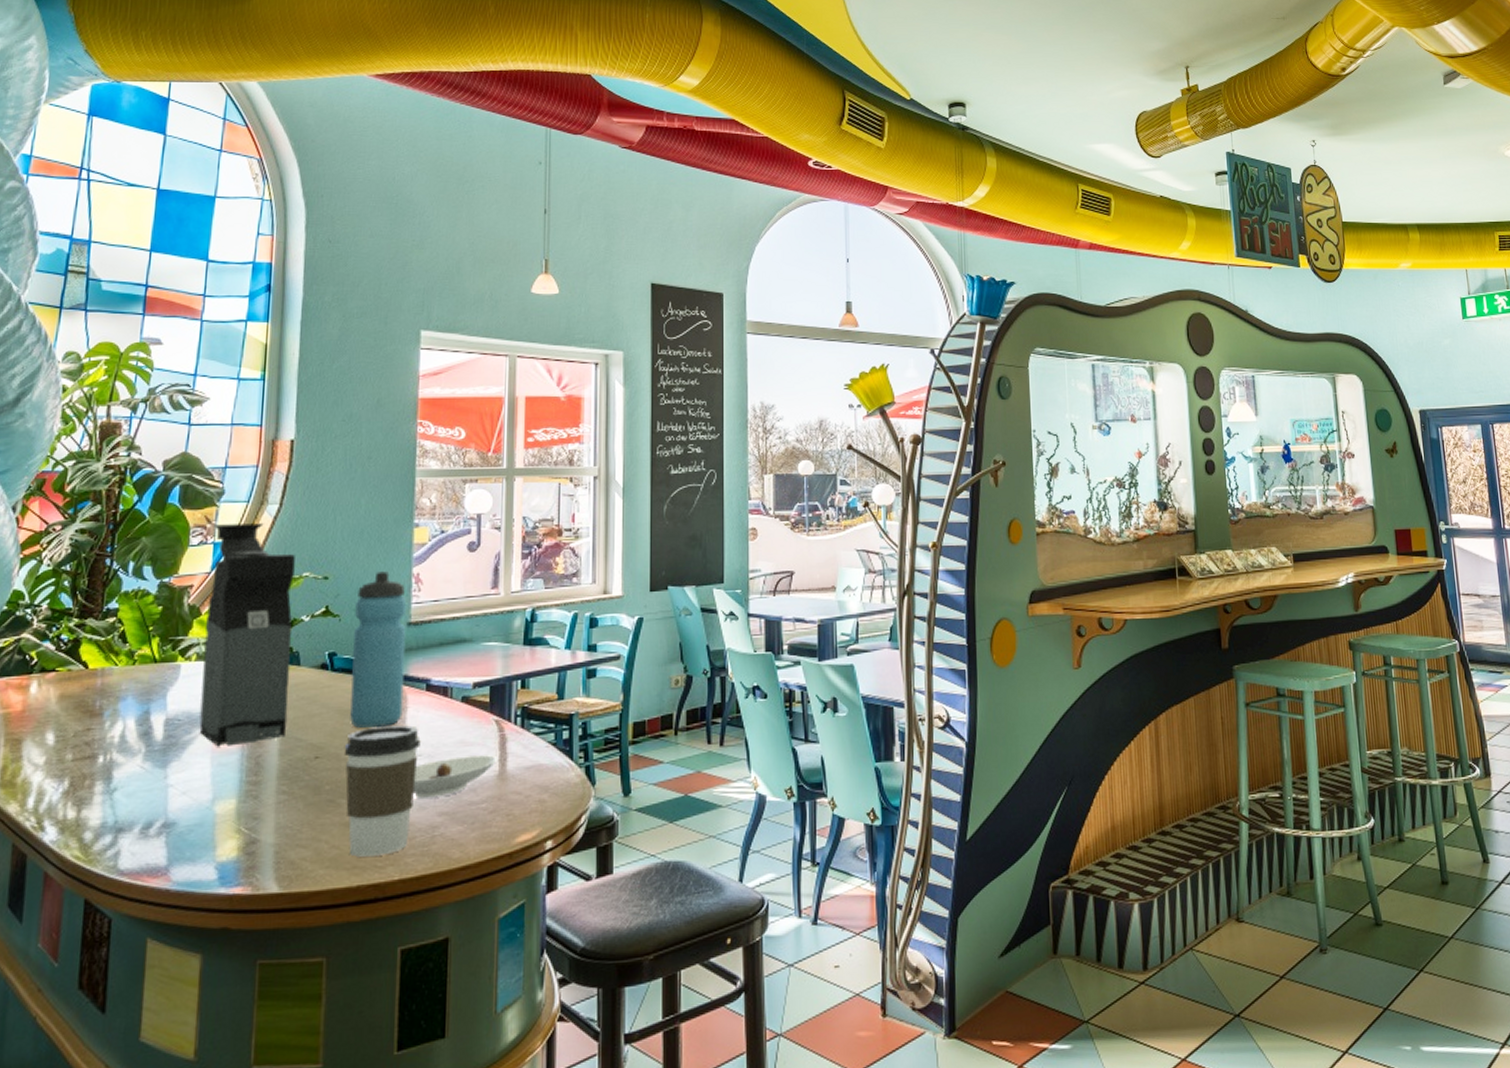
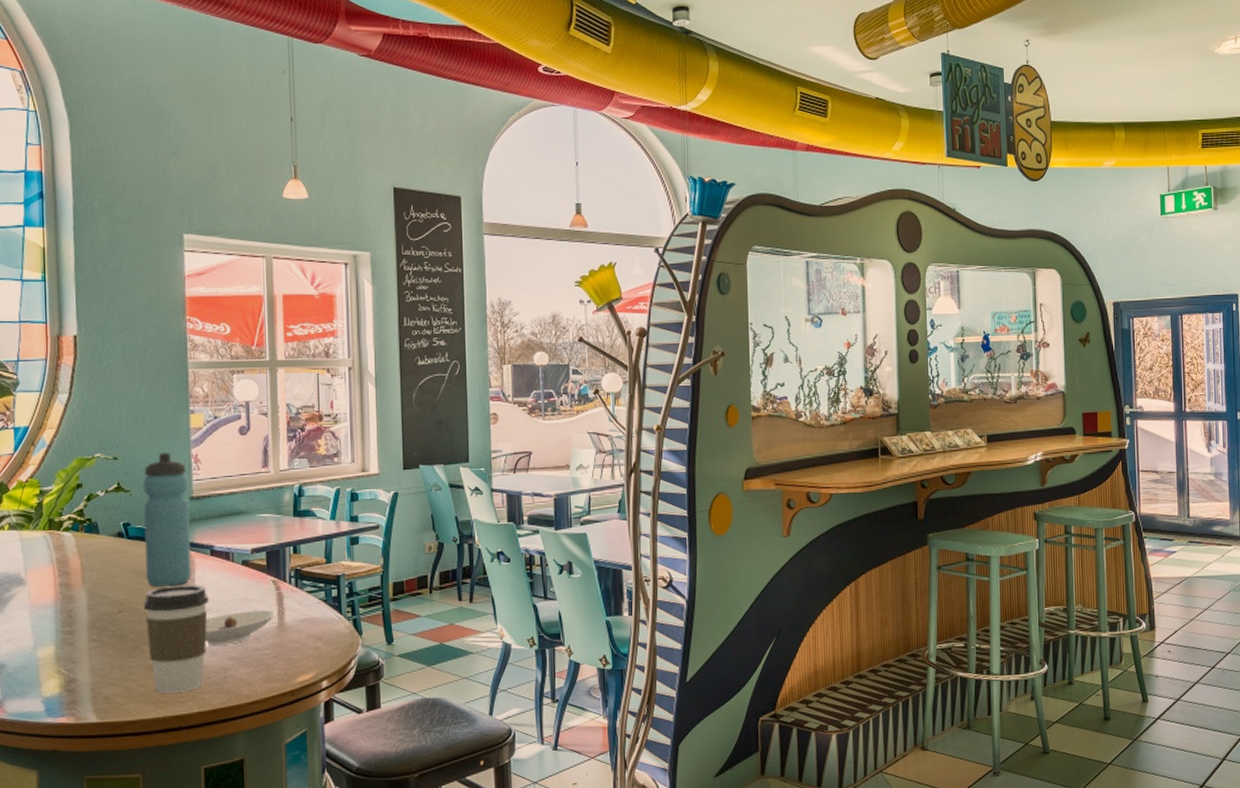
coffee maker: present [199,523,295,747] -> none [13,410,93,603]

